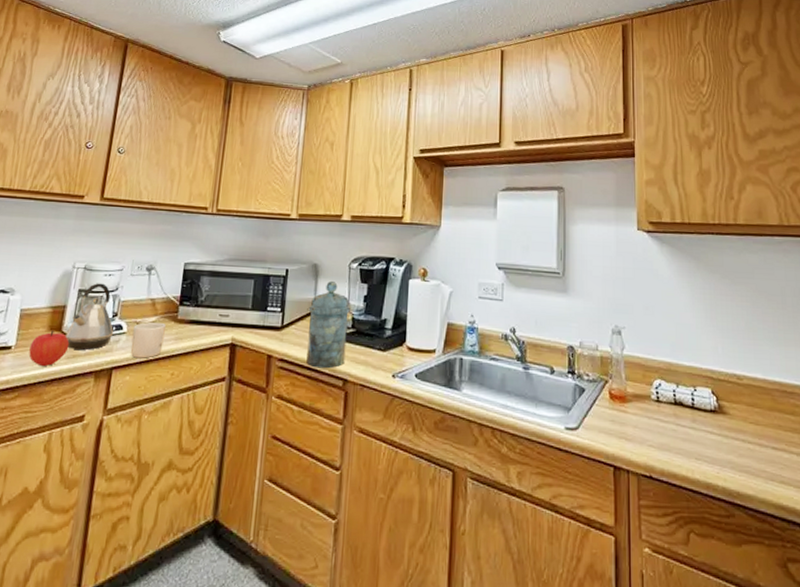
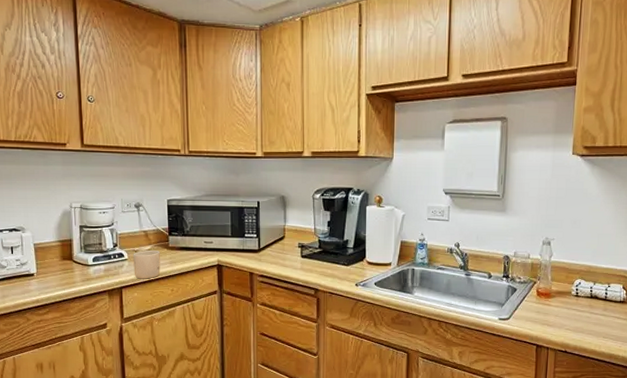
fruit: present [28,330,70,367] -> none [49,259,82,289]
kettle: present [65,283,114,350] -> none [77,220,117,274]
canister: present [306,280,350,369] -> none [280,209,316,281]

